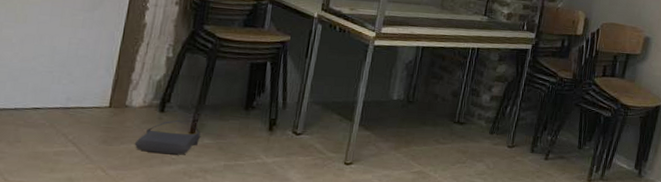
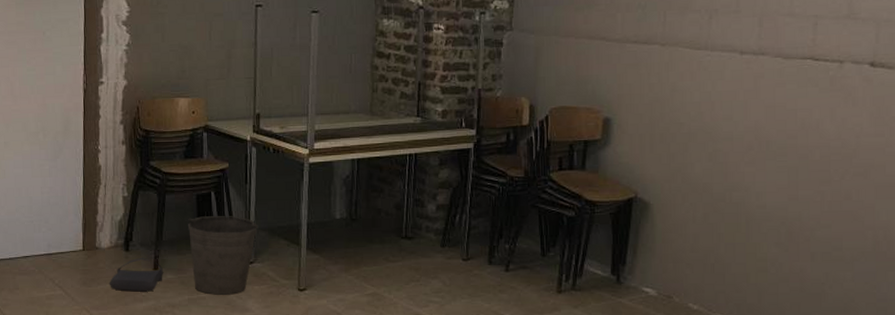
bucket: none [233,85,312,164] -> present [187,216,258,295]

